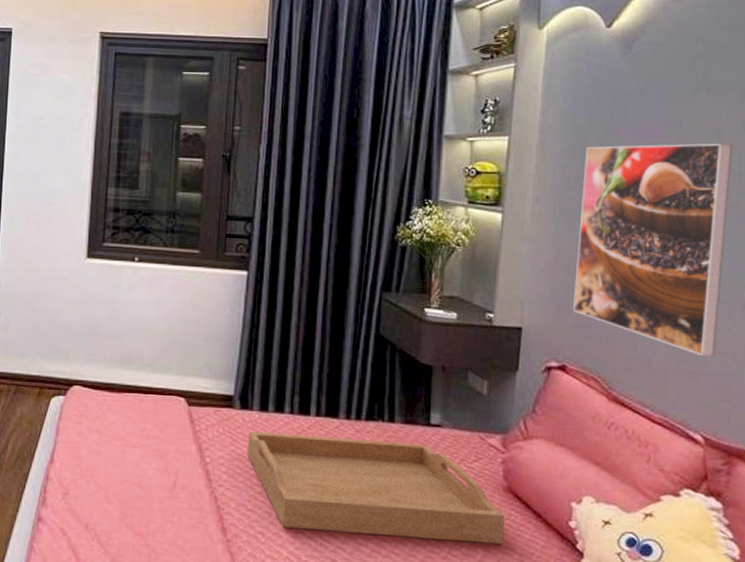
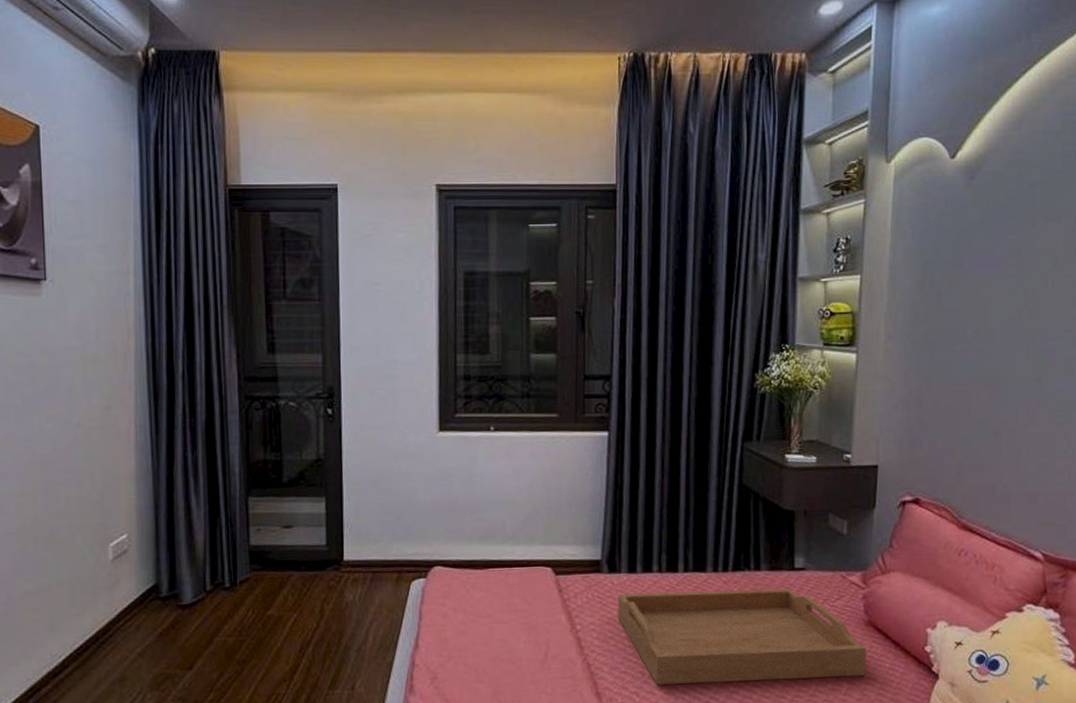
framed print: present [572,143,733,357] -> none [924,270,1068,478]

